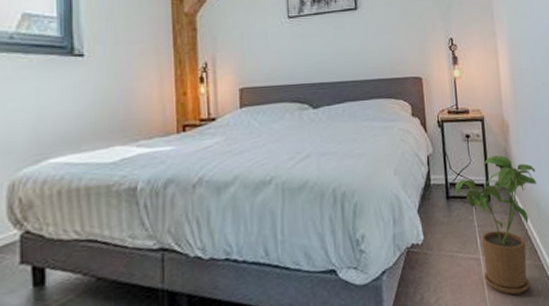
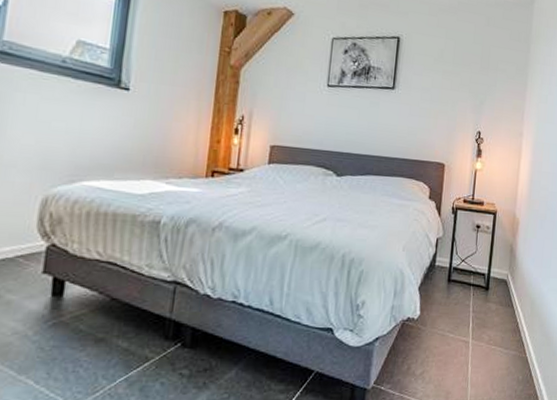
house plant: present [455,155,537,295] -> none [457,249,537,381]

